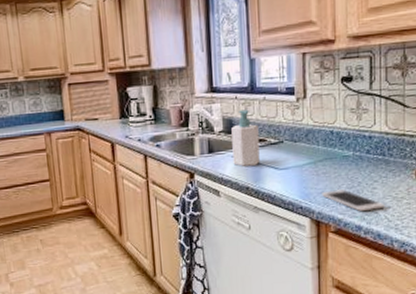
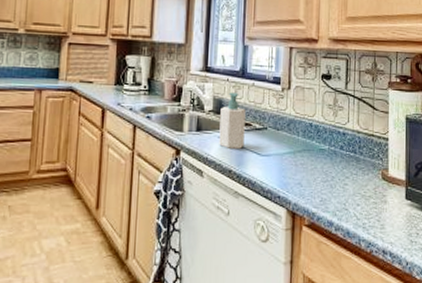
smartphone: present [322,189,385,212] -> none [299,182,354,207]

